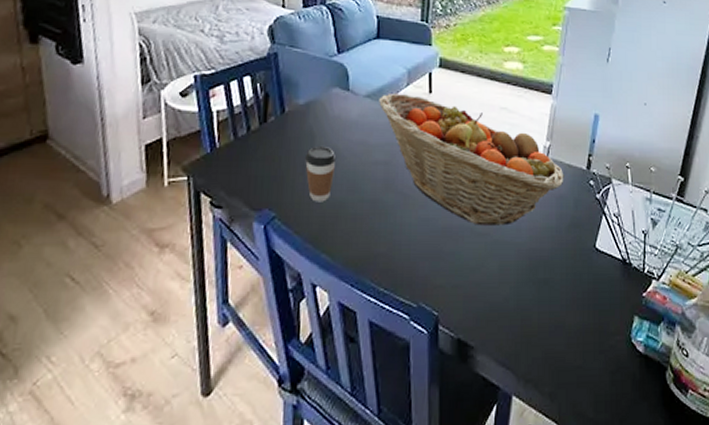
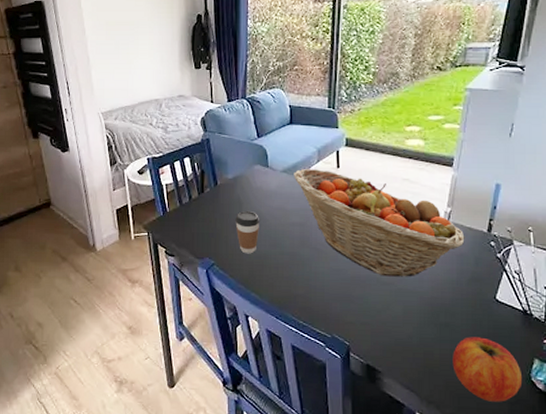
apple: none [552,294,623,373] -> present [452,337,523,402]

